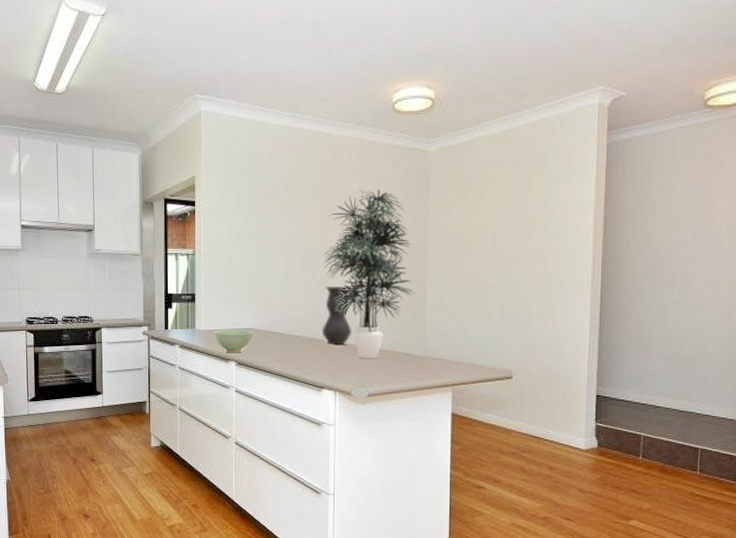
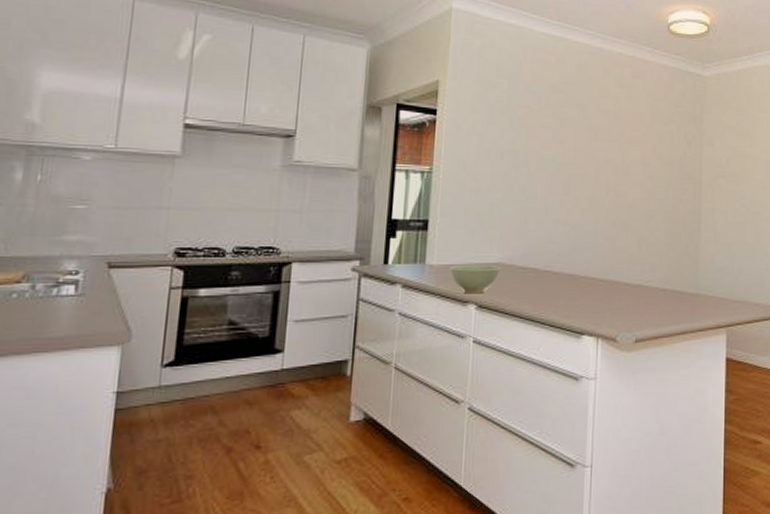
vase: present [322,287,352,346] -> none [584,215,619,283]
plant: present [323,189,414,359] -> none [588,109,688,299]

